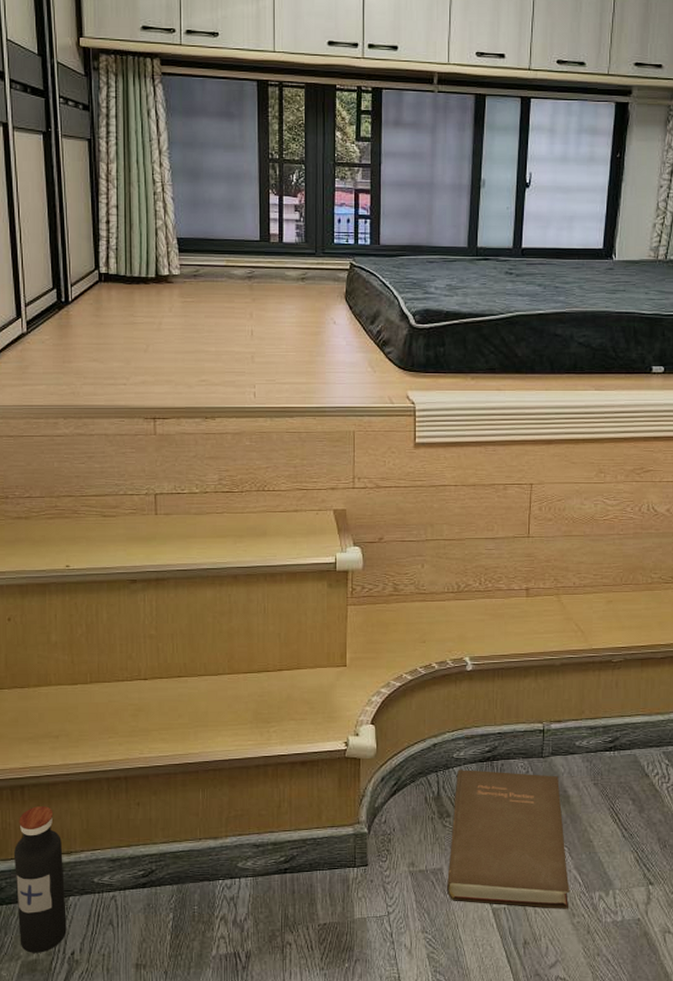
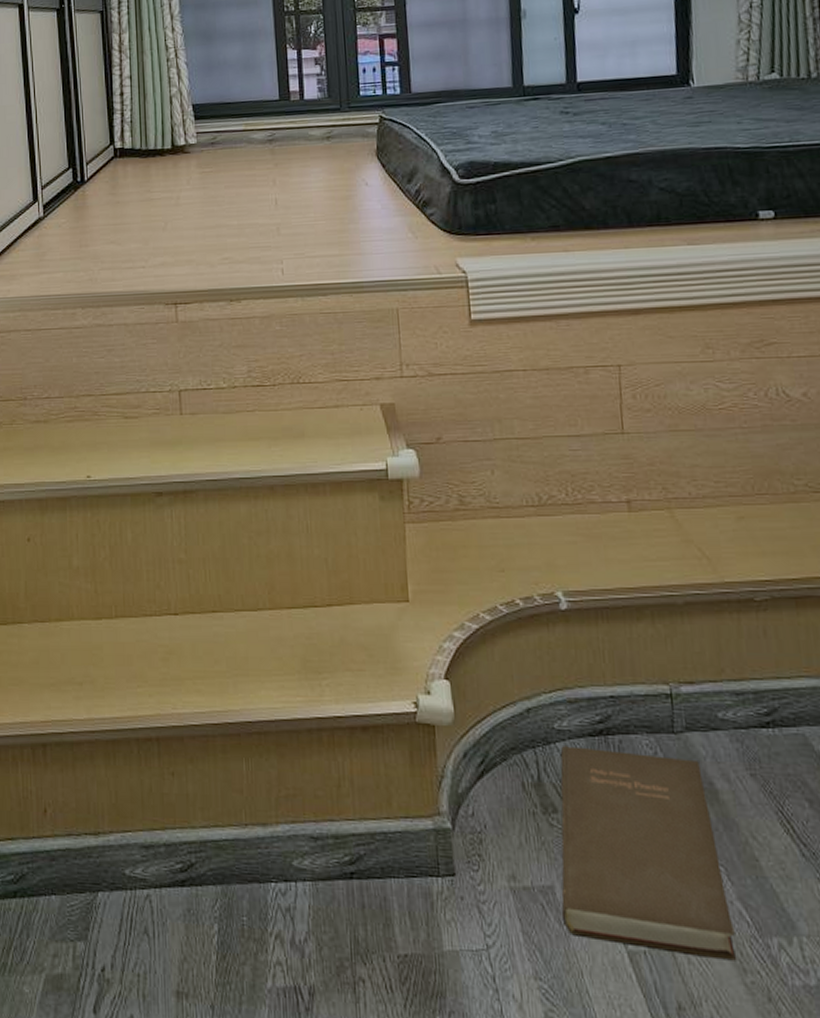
water bottle: present [14,806,67,953] -> none [36,771,96,966]

